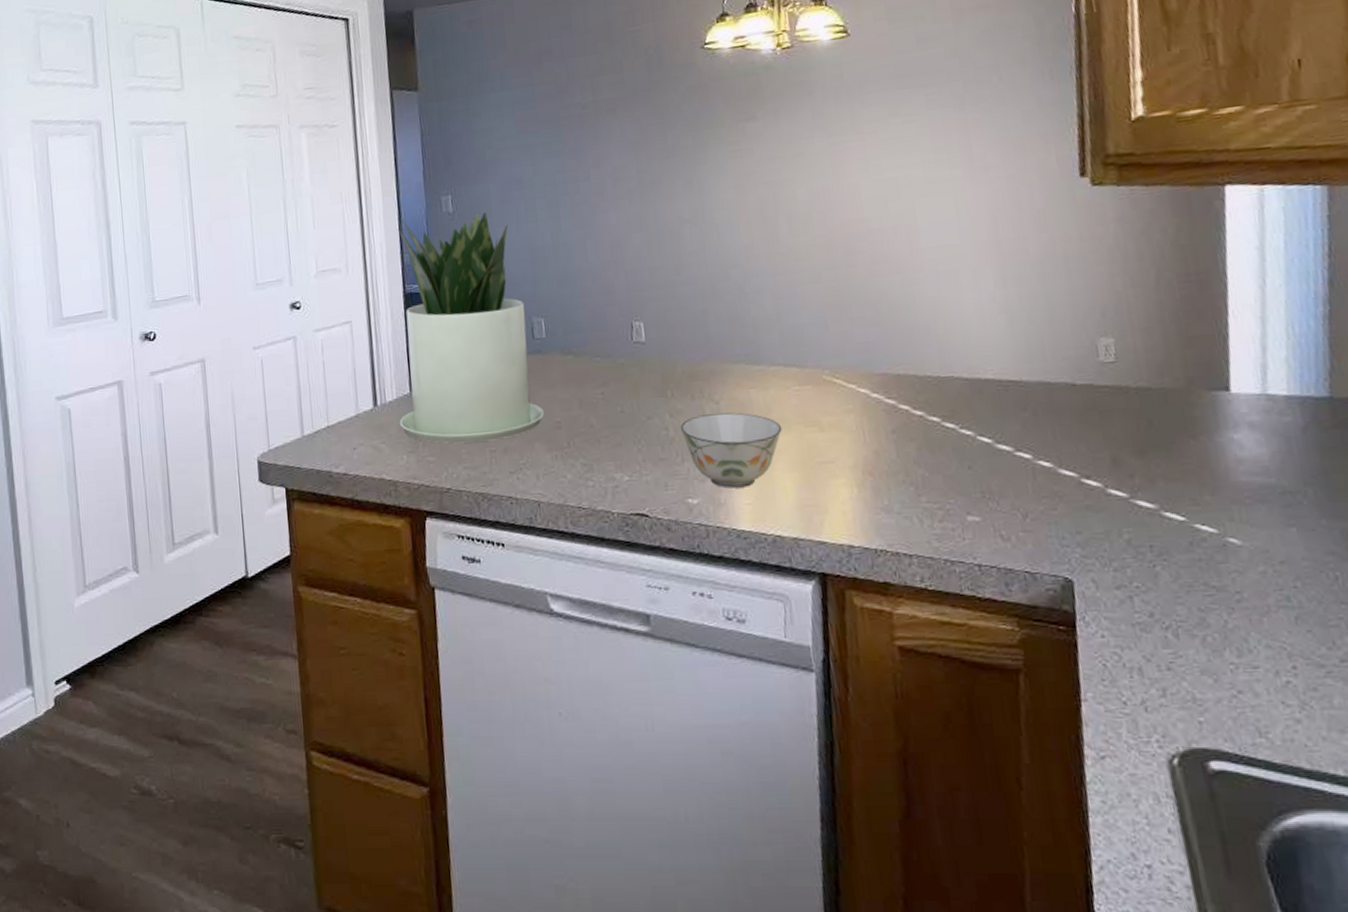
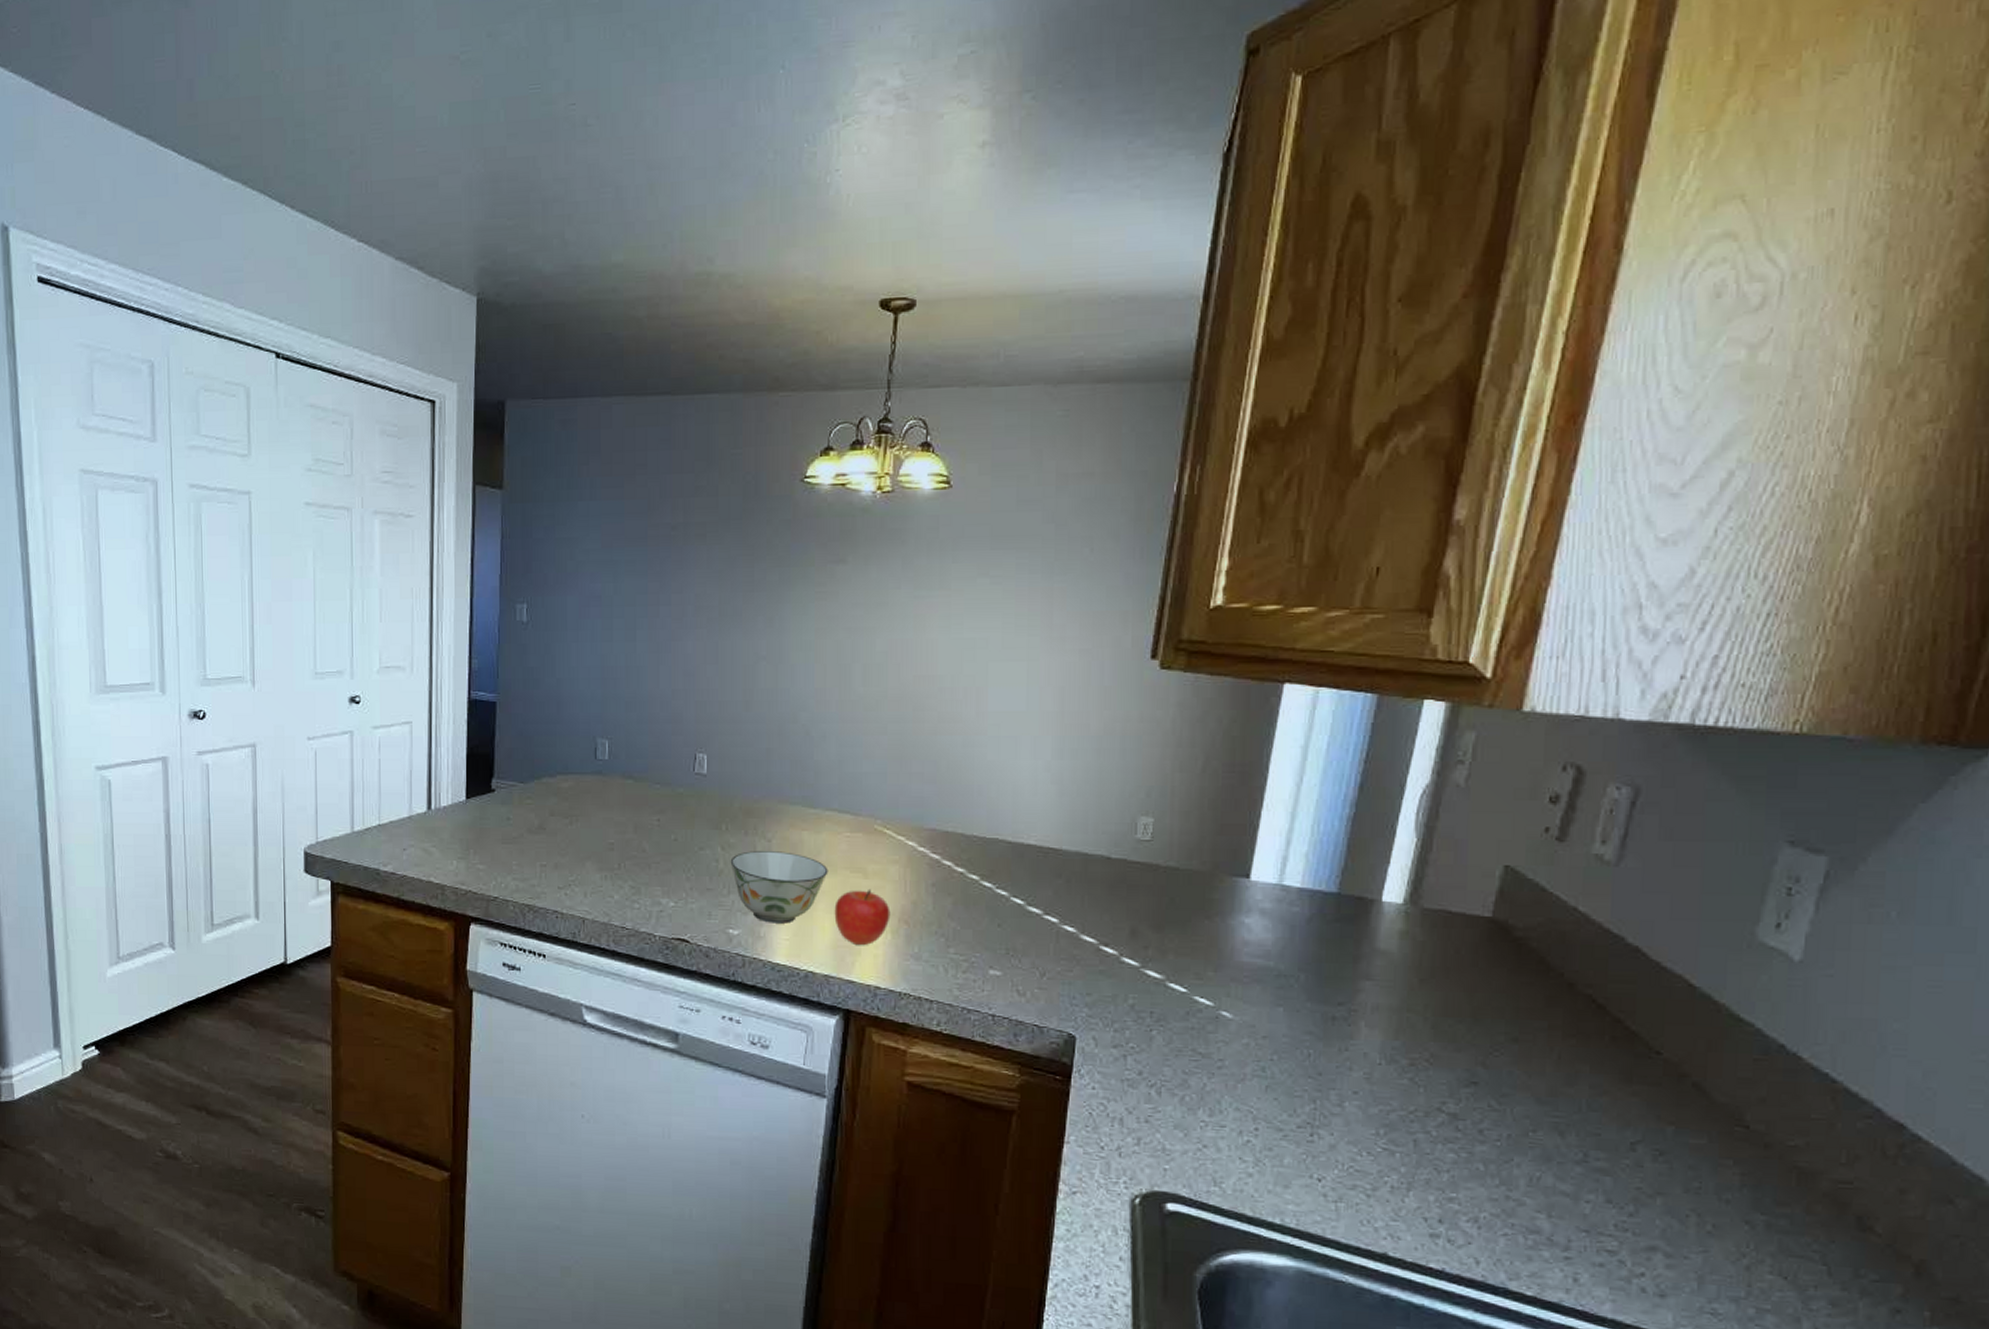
planter: present [397,212,544,444] -> none [452,622,598,855]
fruit: none [793,442,854,504] -> present [834,888,891,946]

